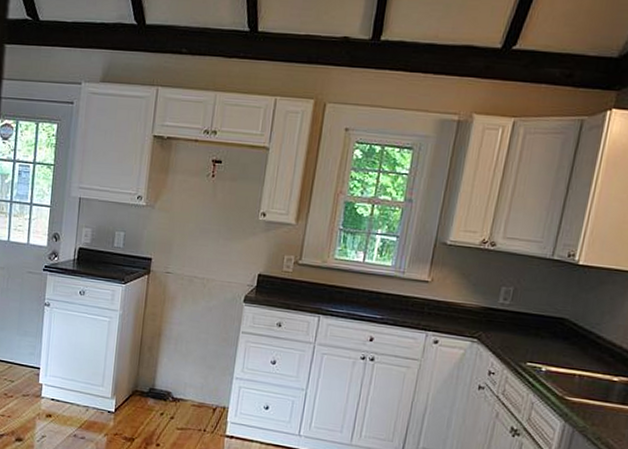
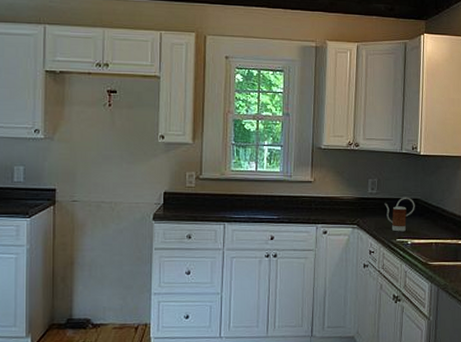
kettle: none [517,313,560,356] -> present [384,197,415,232]

